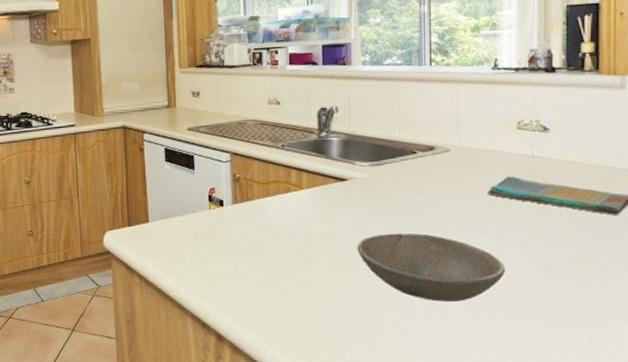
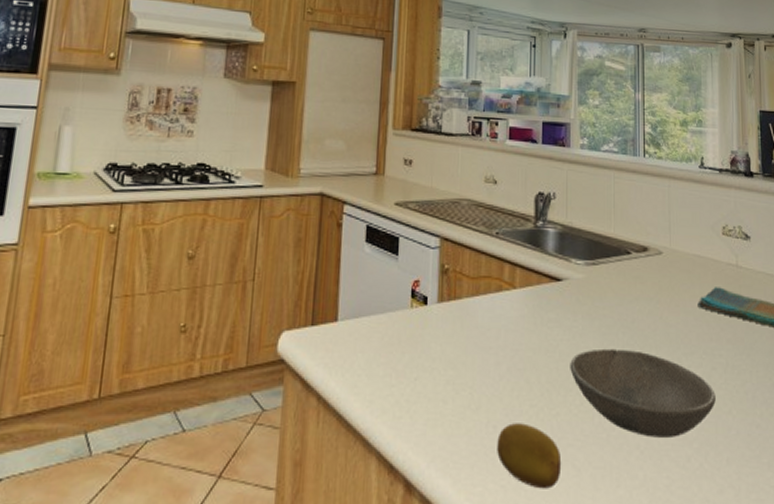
fruit: none [293,292,352,340] -> present [497,423,562,489]

